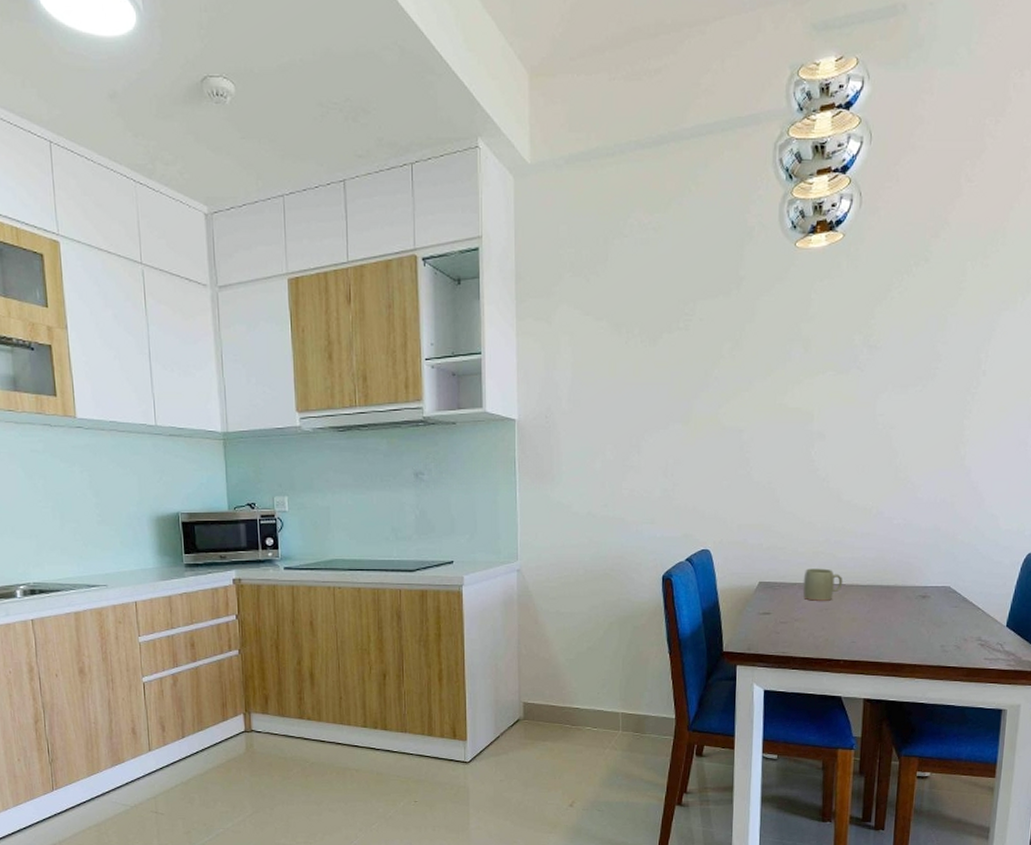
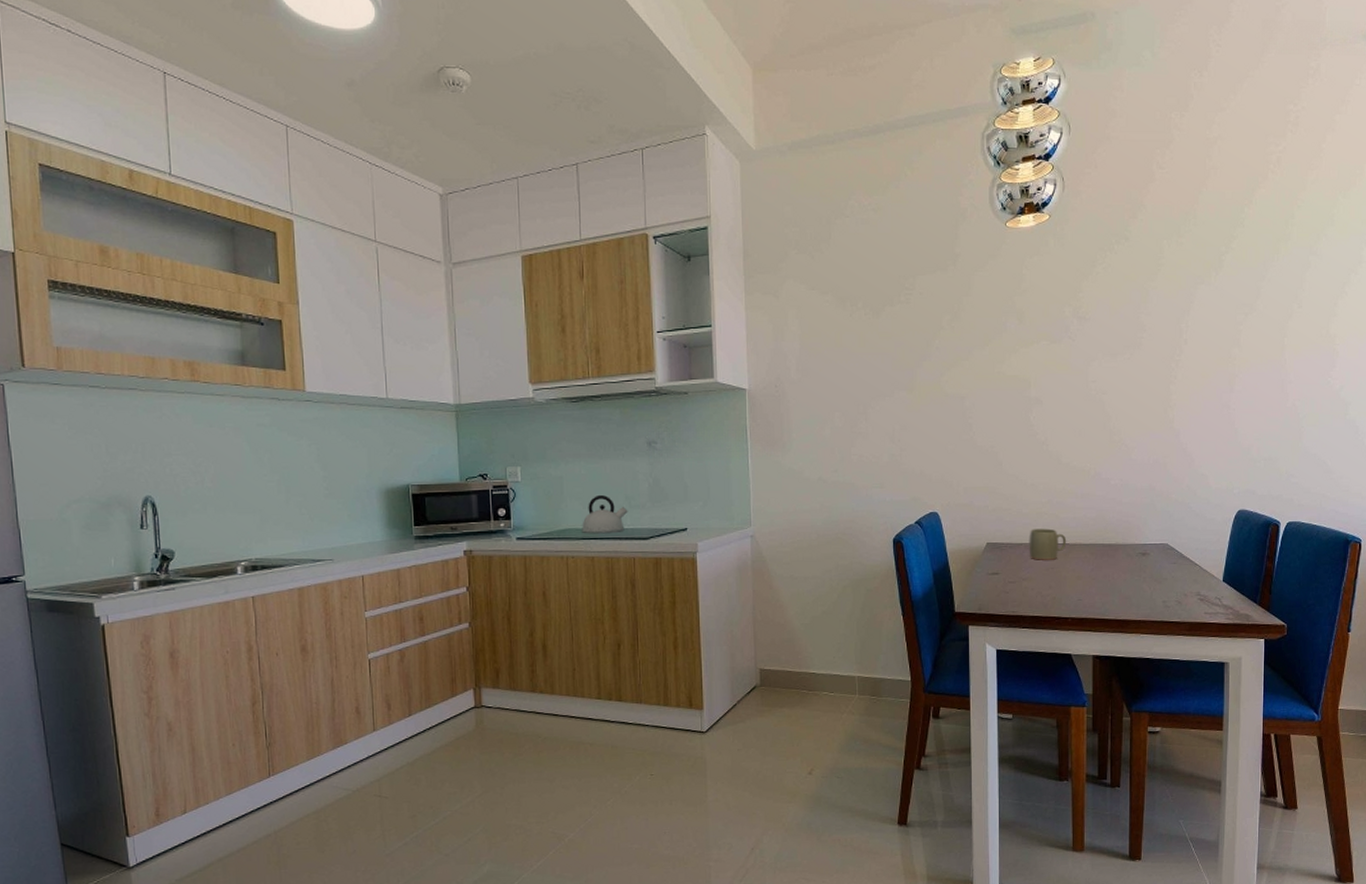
kettle: none [347,525,395,565] -> present [581,494,628,534]

